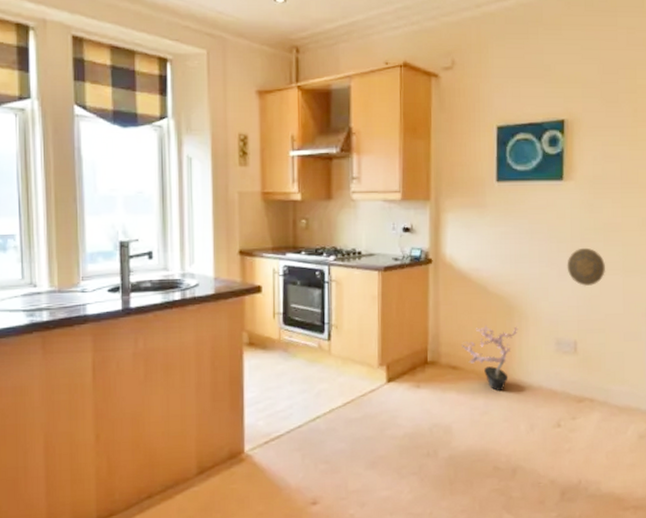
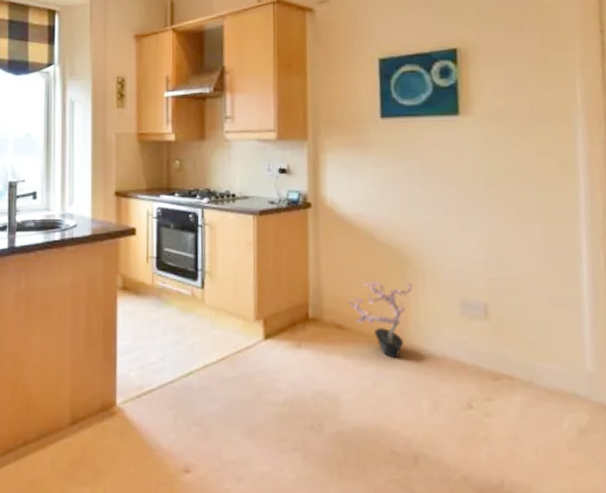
decorative plate: present [567,247,606,287] -> none [469,192,520,239]

